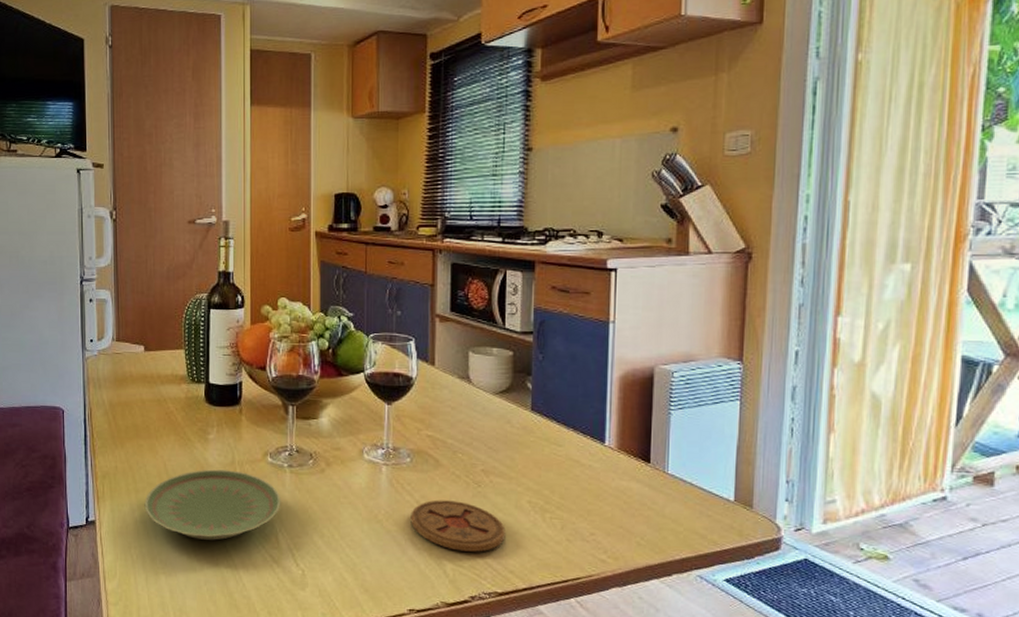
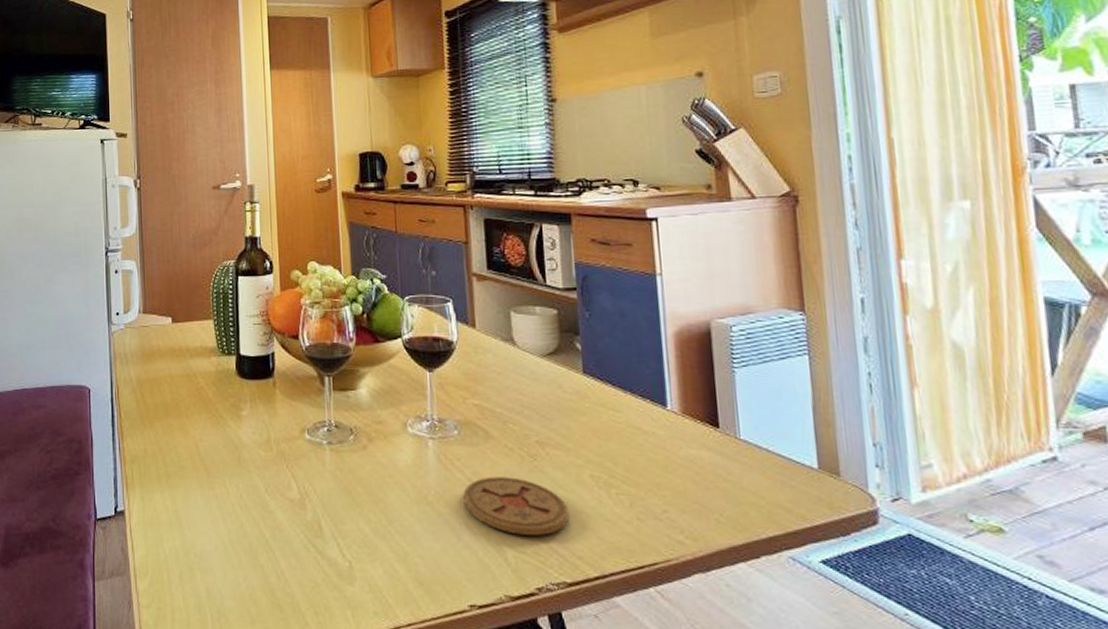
plate: present [144,469,281,540] -> none [176,449,322,530]

